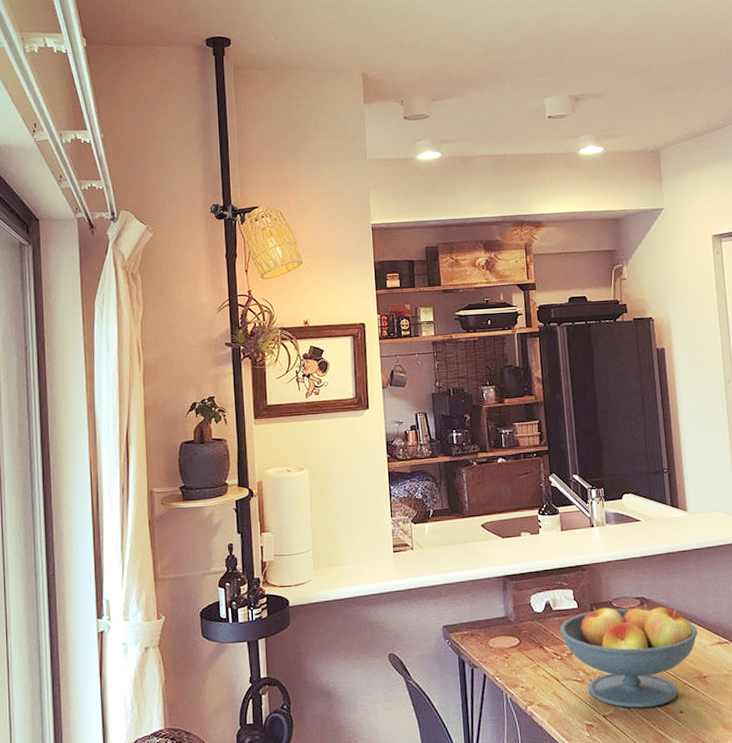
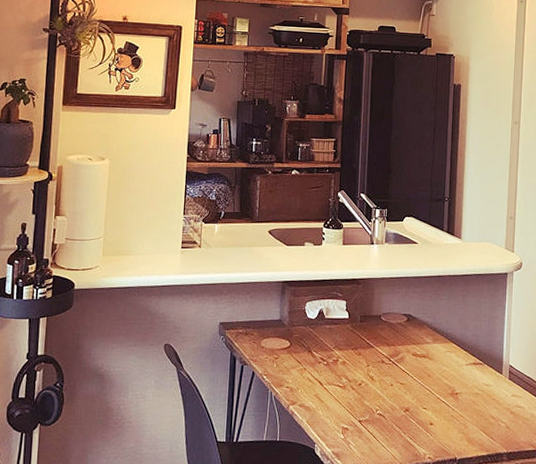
fruit bowl: present [560,604,698,708] -> none [329,318,456,417]

